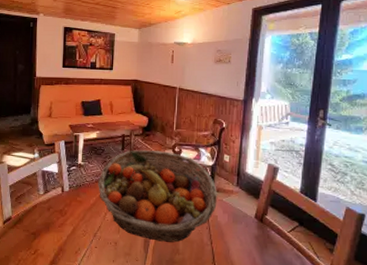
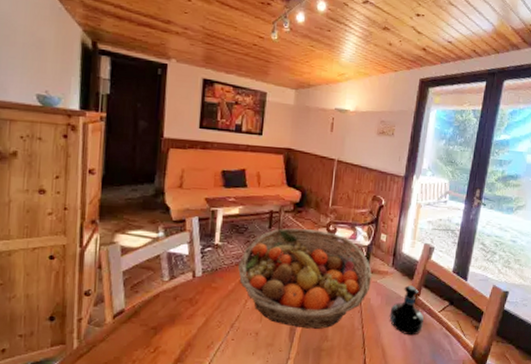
tequila bottle: none [237,204,272,254] -> present [389,285,424,336]

